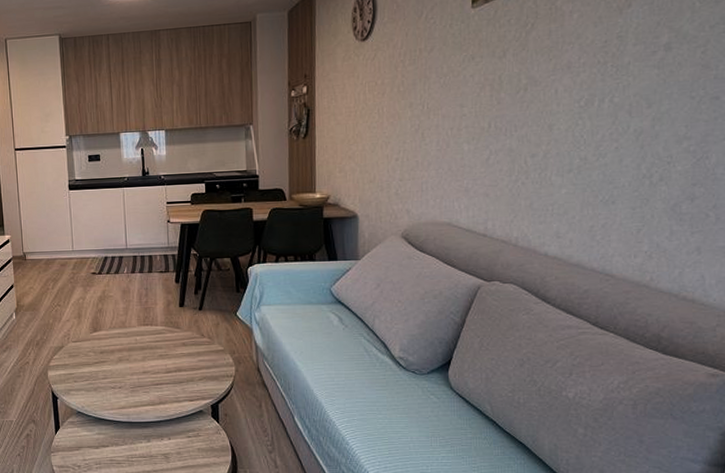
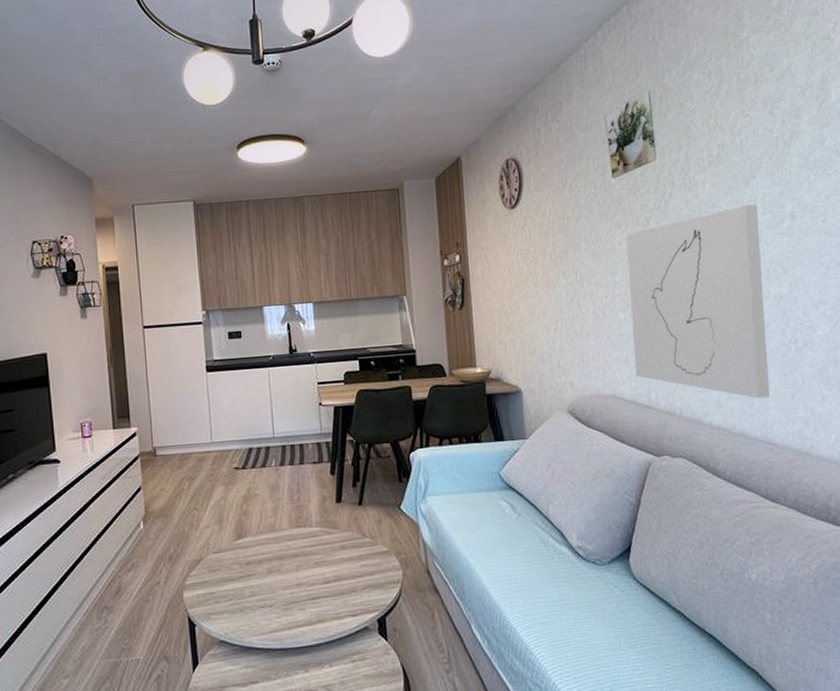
wall art: none [474,34,629,232] -> present [626,204,771,399]

